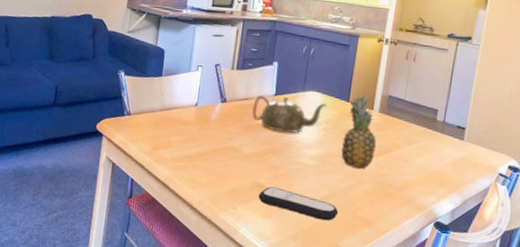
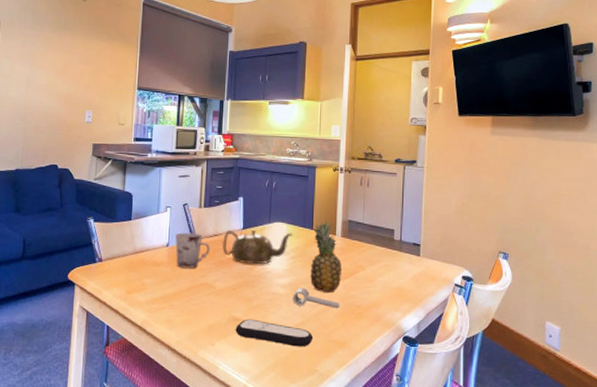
cup: none [204,93,240,131] -> present [175,232,210,268]
cylinder: none [320,160,371,186] -> present [293,287,340,309]

